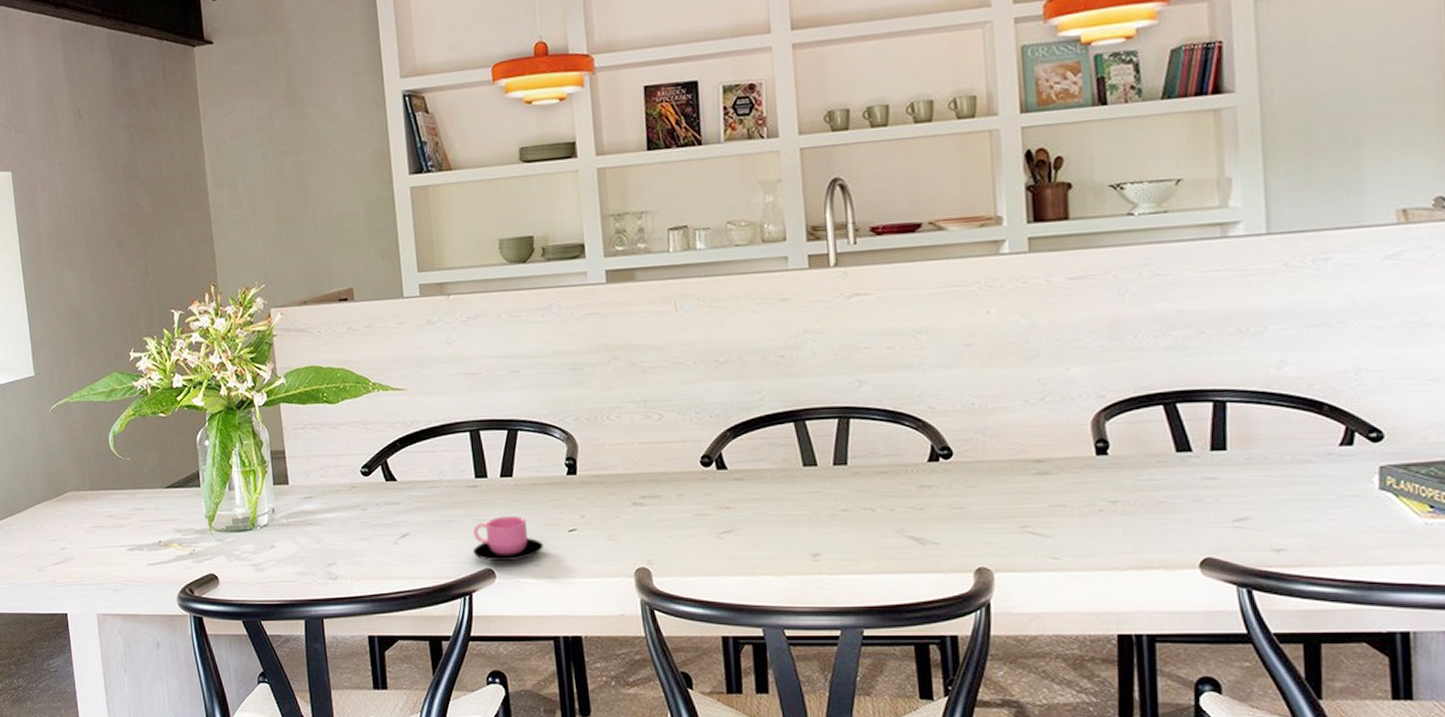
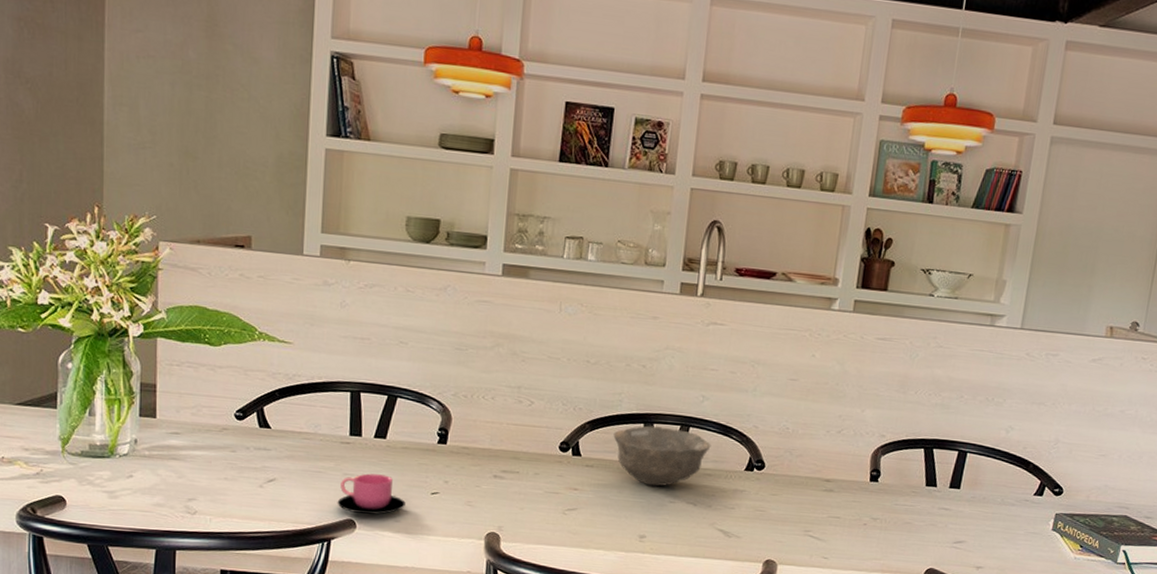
bowl: none [760,423,880,494] -> present [613,425,711,487]

